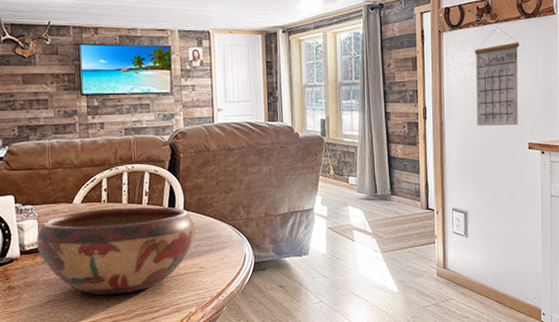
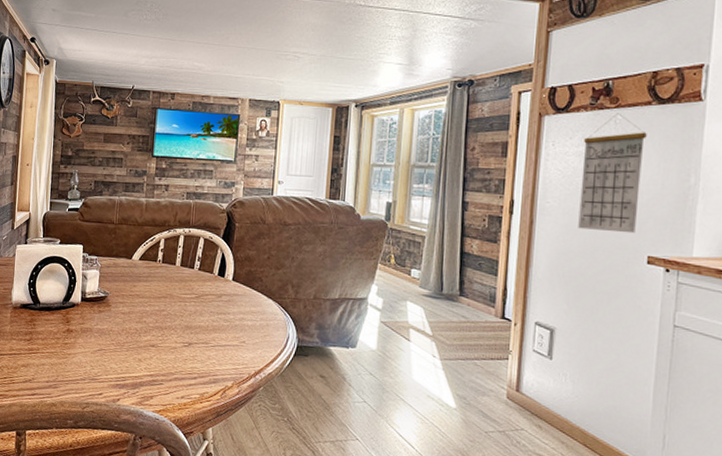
decorative bowl: present [36,206,195,295] -> none [95,267,242,355]

